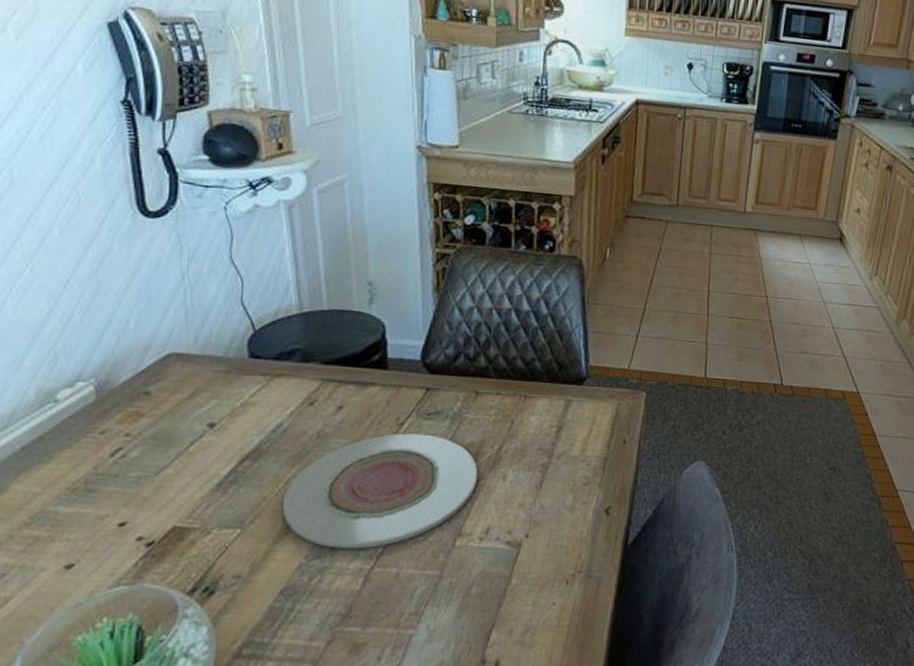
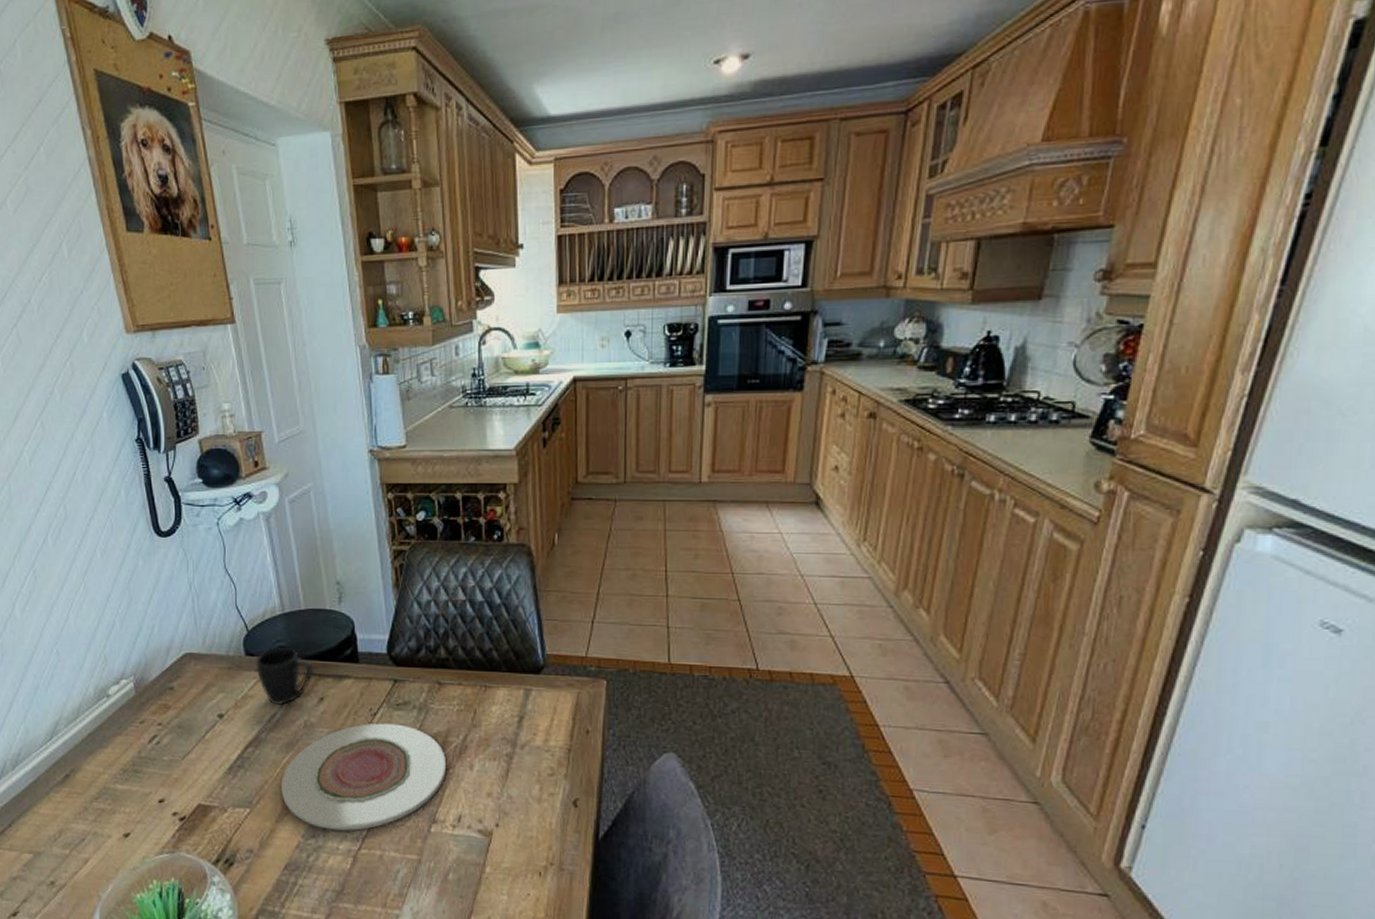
mug: none [260,350,333,415] -> present [254,648,313,706]

